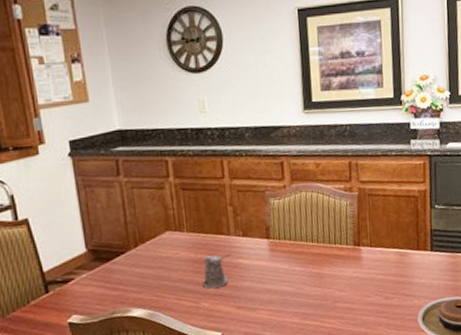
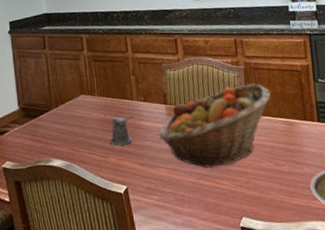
fruit basket: none [258,211,385,307] -> present [158,83,271,168]

